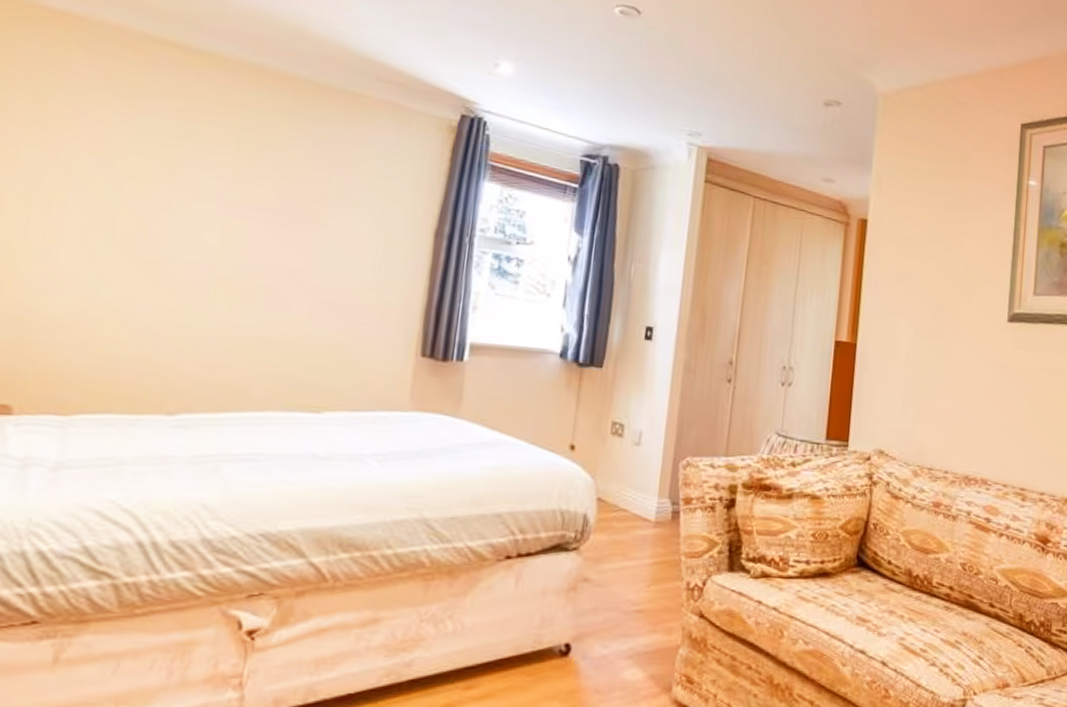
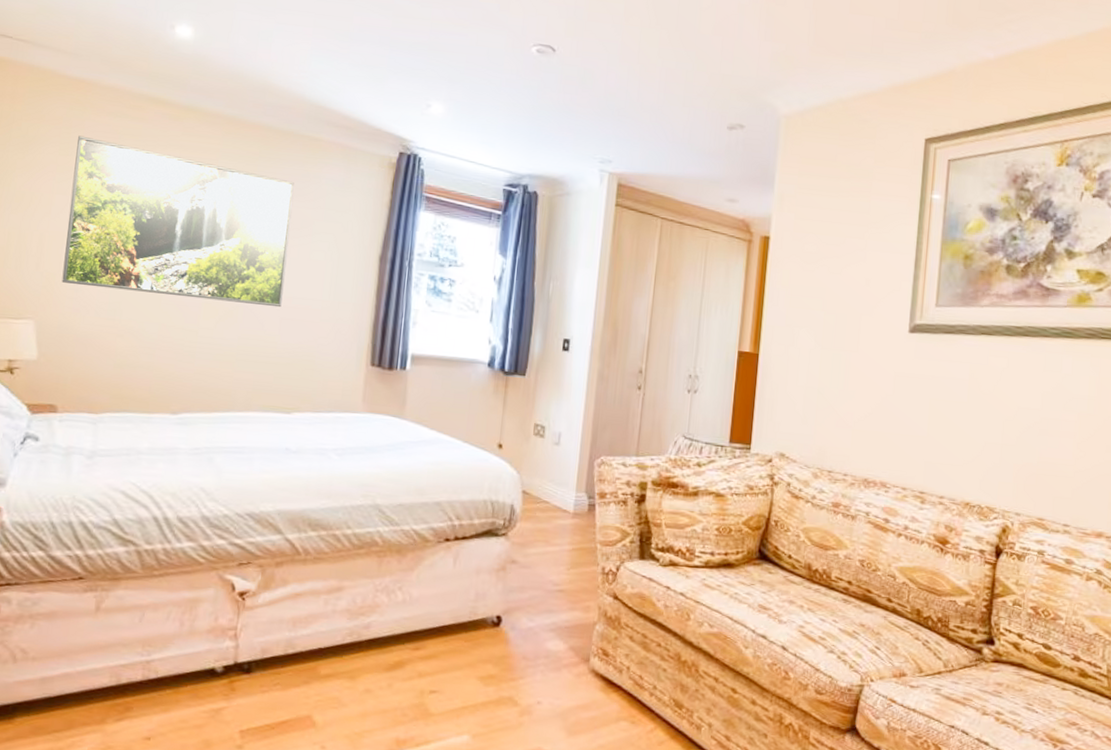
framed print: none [26,78,334,288] -> present [61,135,294,308]

